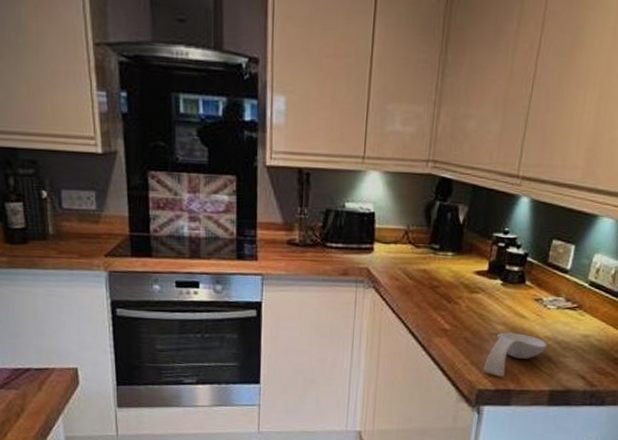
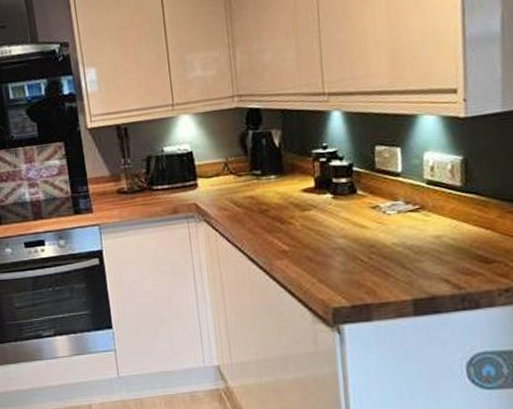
spoon rest: present [483,332,547,377] -> none [333,244,397,292]

